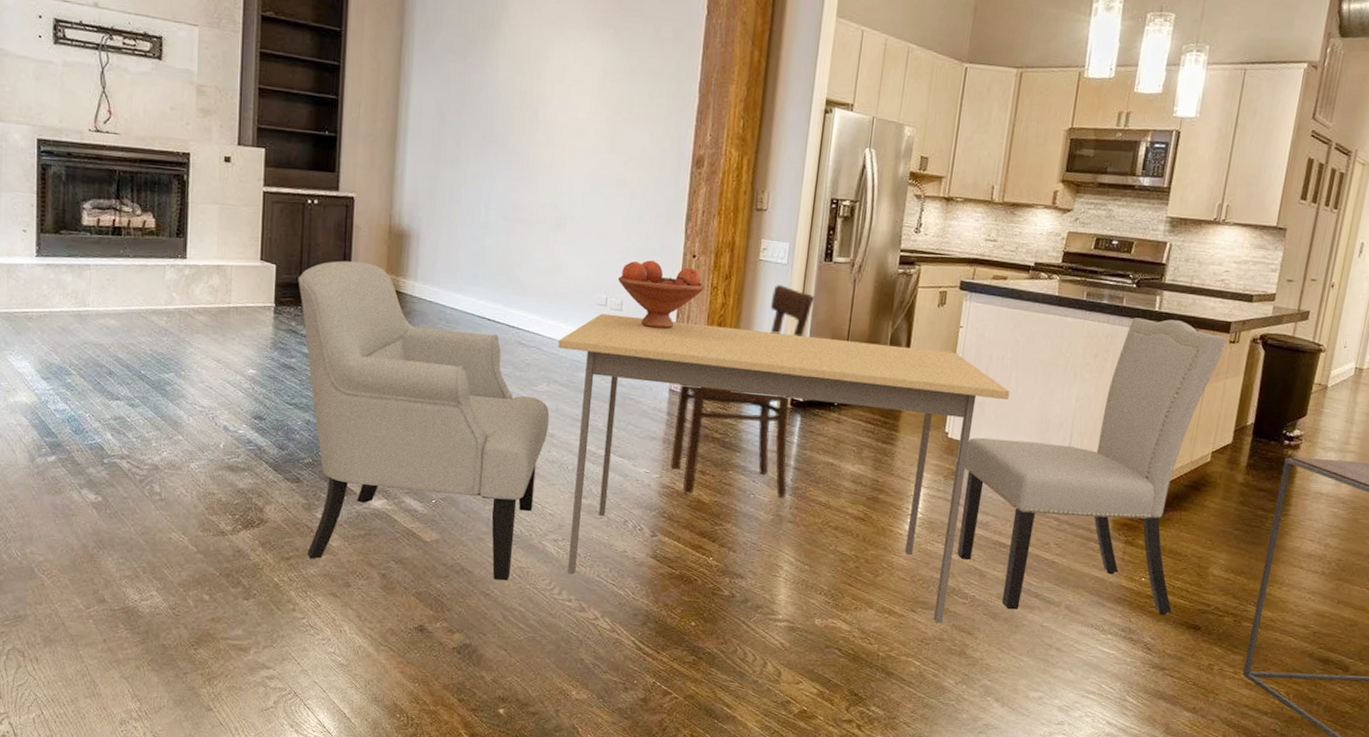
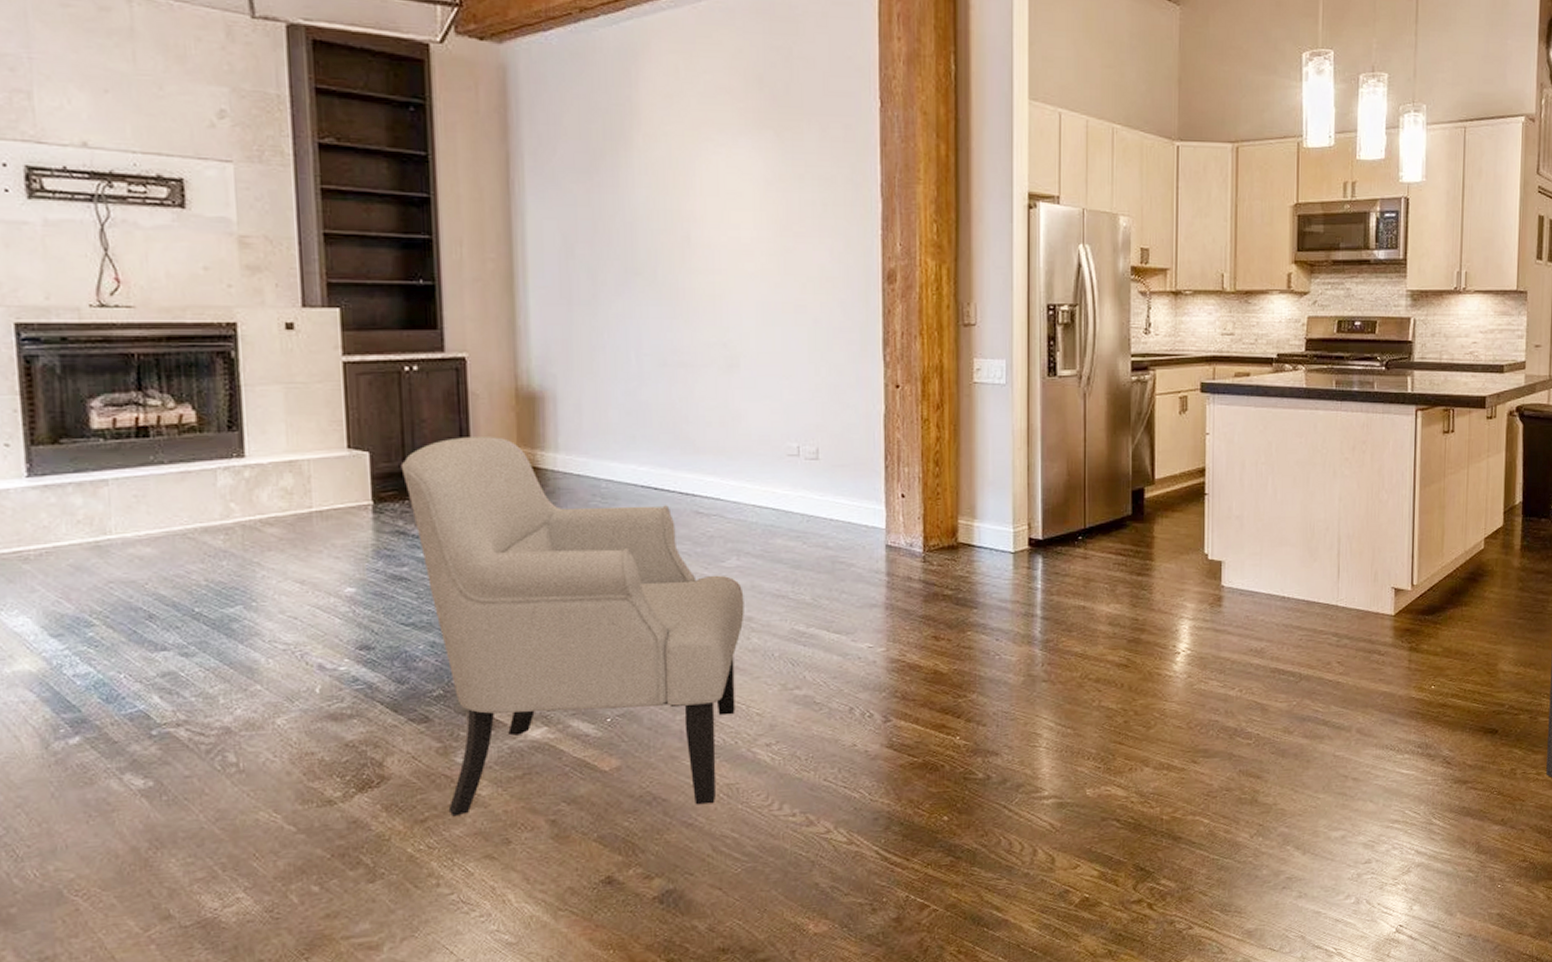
dining table: present [558,313,1010,624] -> none [745,463,1269,784]
fruit bowl: present [617,260,705,330] -> none [809,397,913,476]
chair: present [670,285,815,498] -> none [897,409,1042,666]
chair: present [957,317,1227,616] -> none [1231,401,1484,743]

